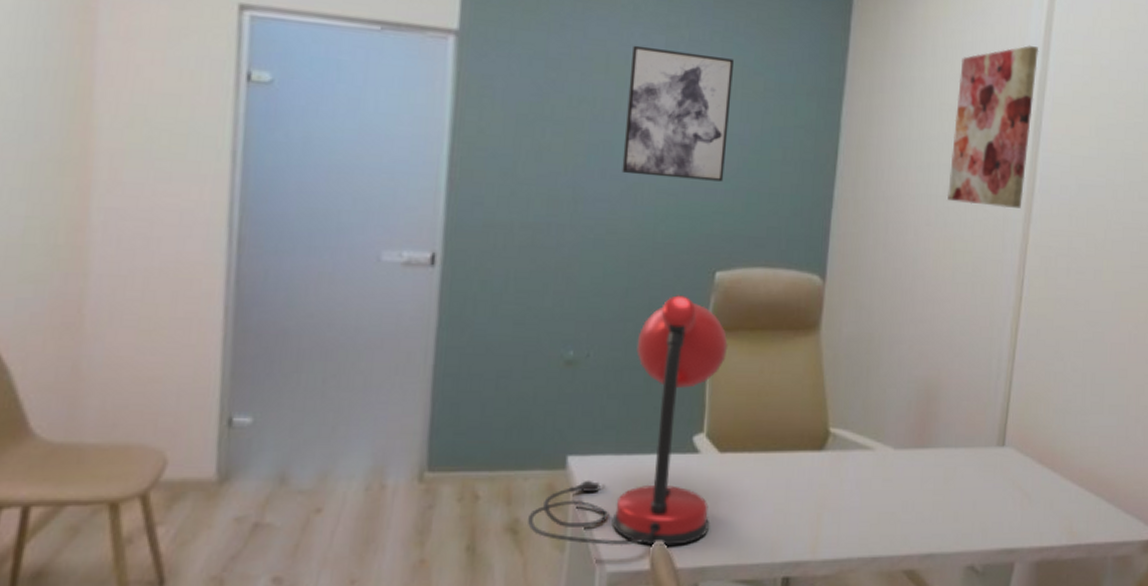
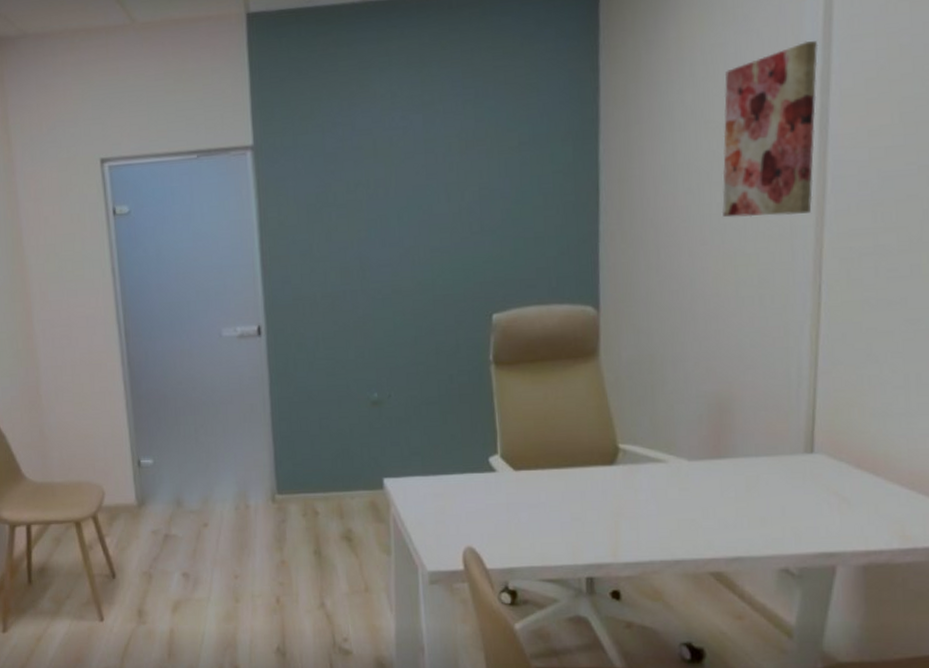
desk lamp: present [527,295,728,547] -> none [357,338,512,551]
wall art: present [622,45,733,182] -> none [394,122,490,240]

